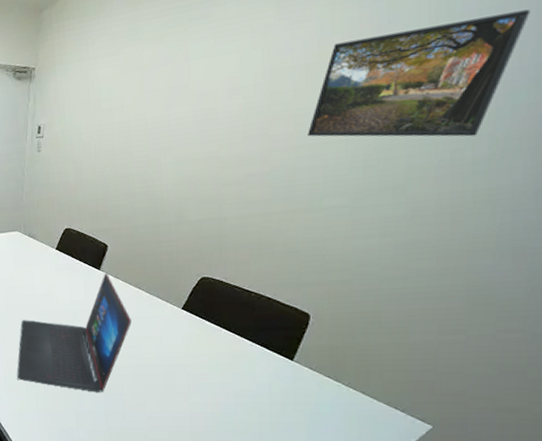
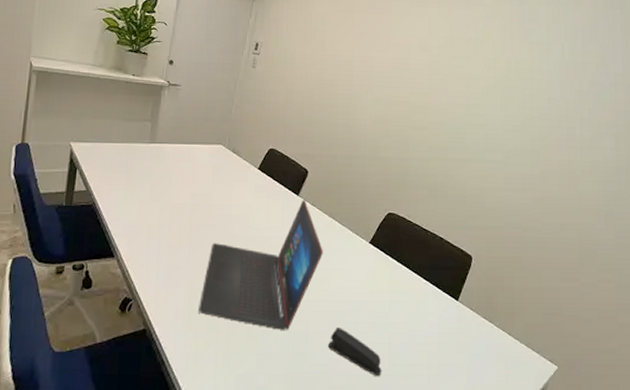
stapler: none [145,389,206,432] -> present [328,328,382,376]
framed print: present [308,9,531,137] -> none [475,28,610,119]

